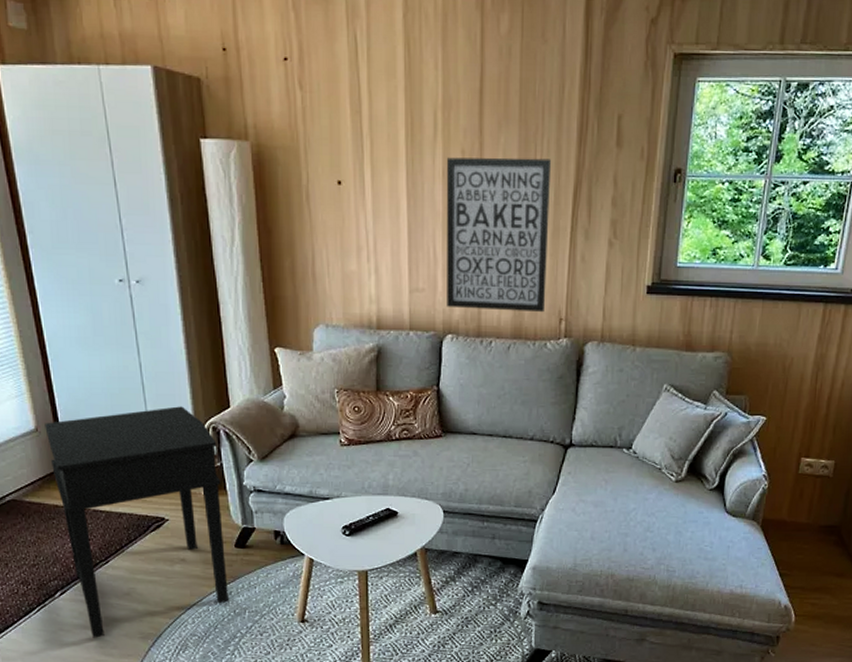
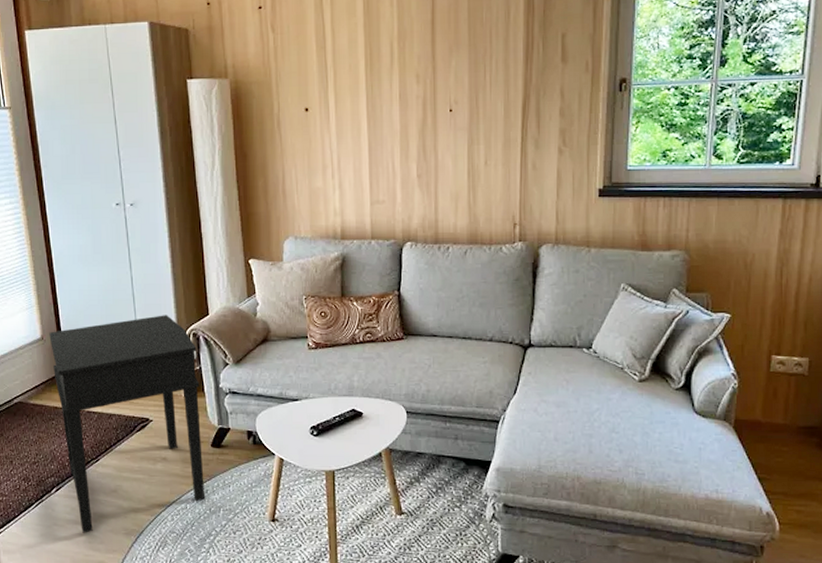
wall art: present [446,157,552,313] -> none [402,77,501,219]

